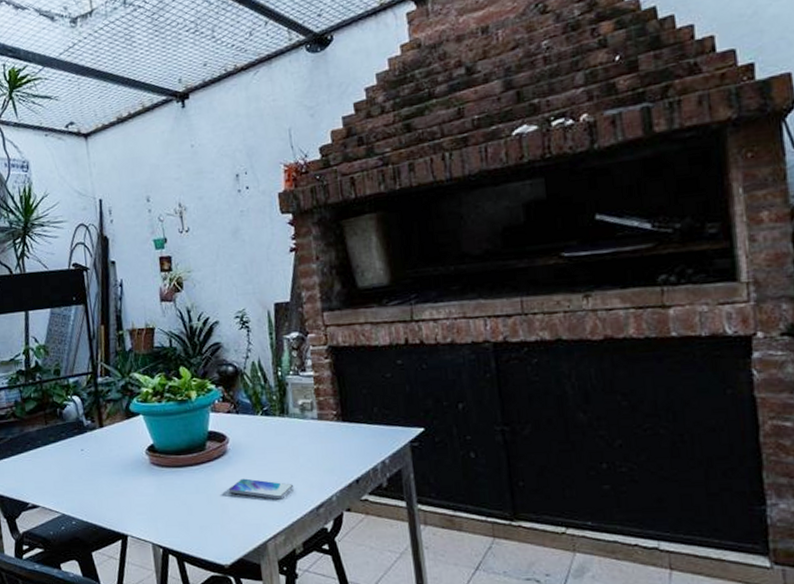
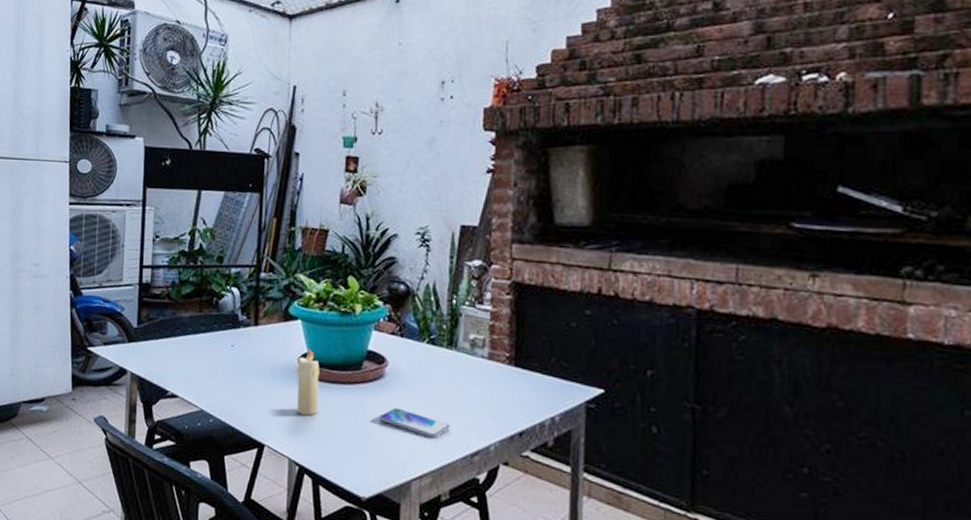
candle: none [145,438,171,501] -> present [296,347,320,416]

